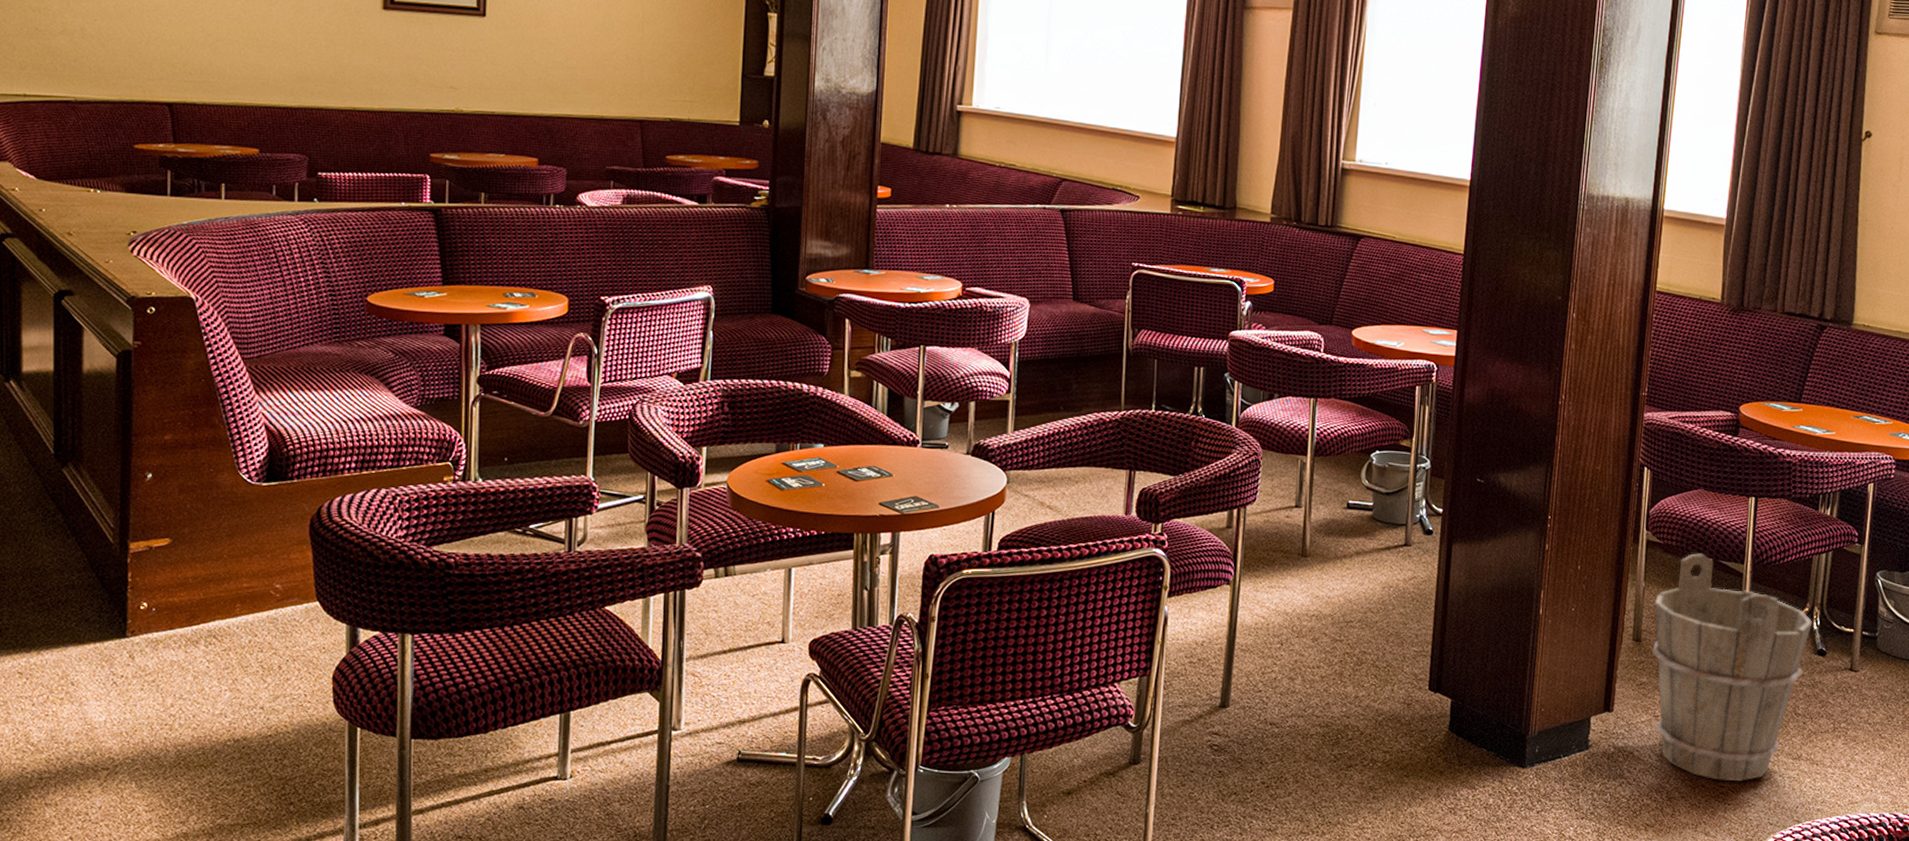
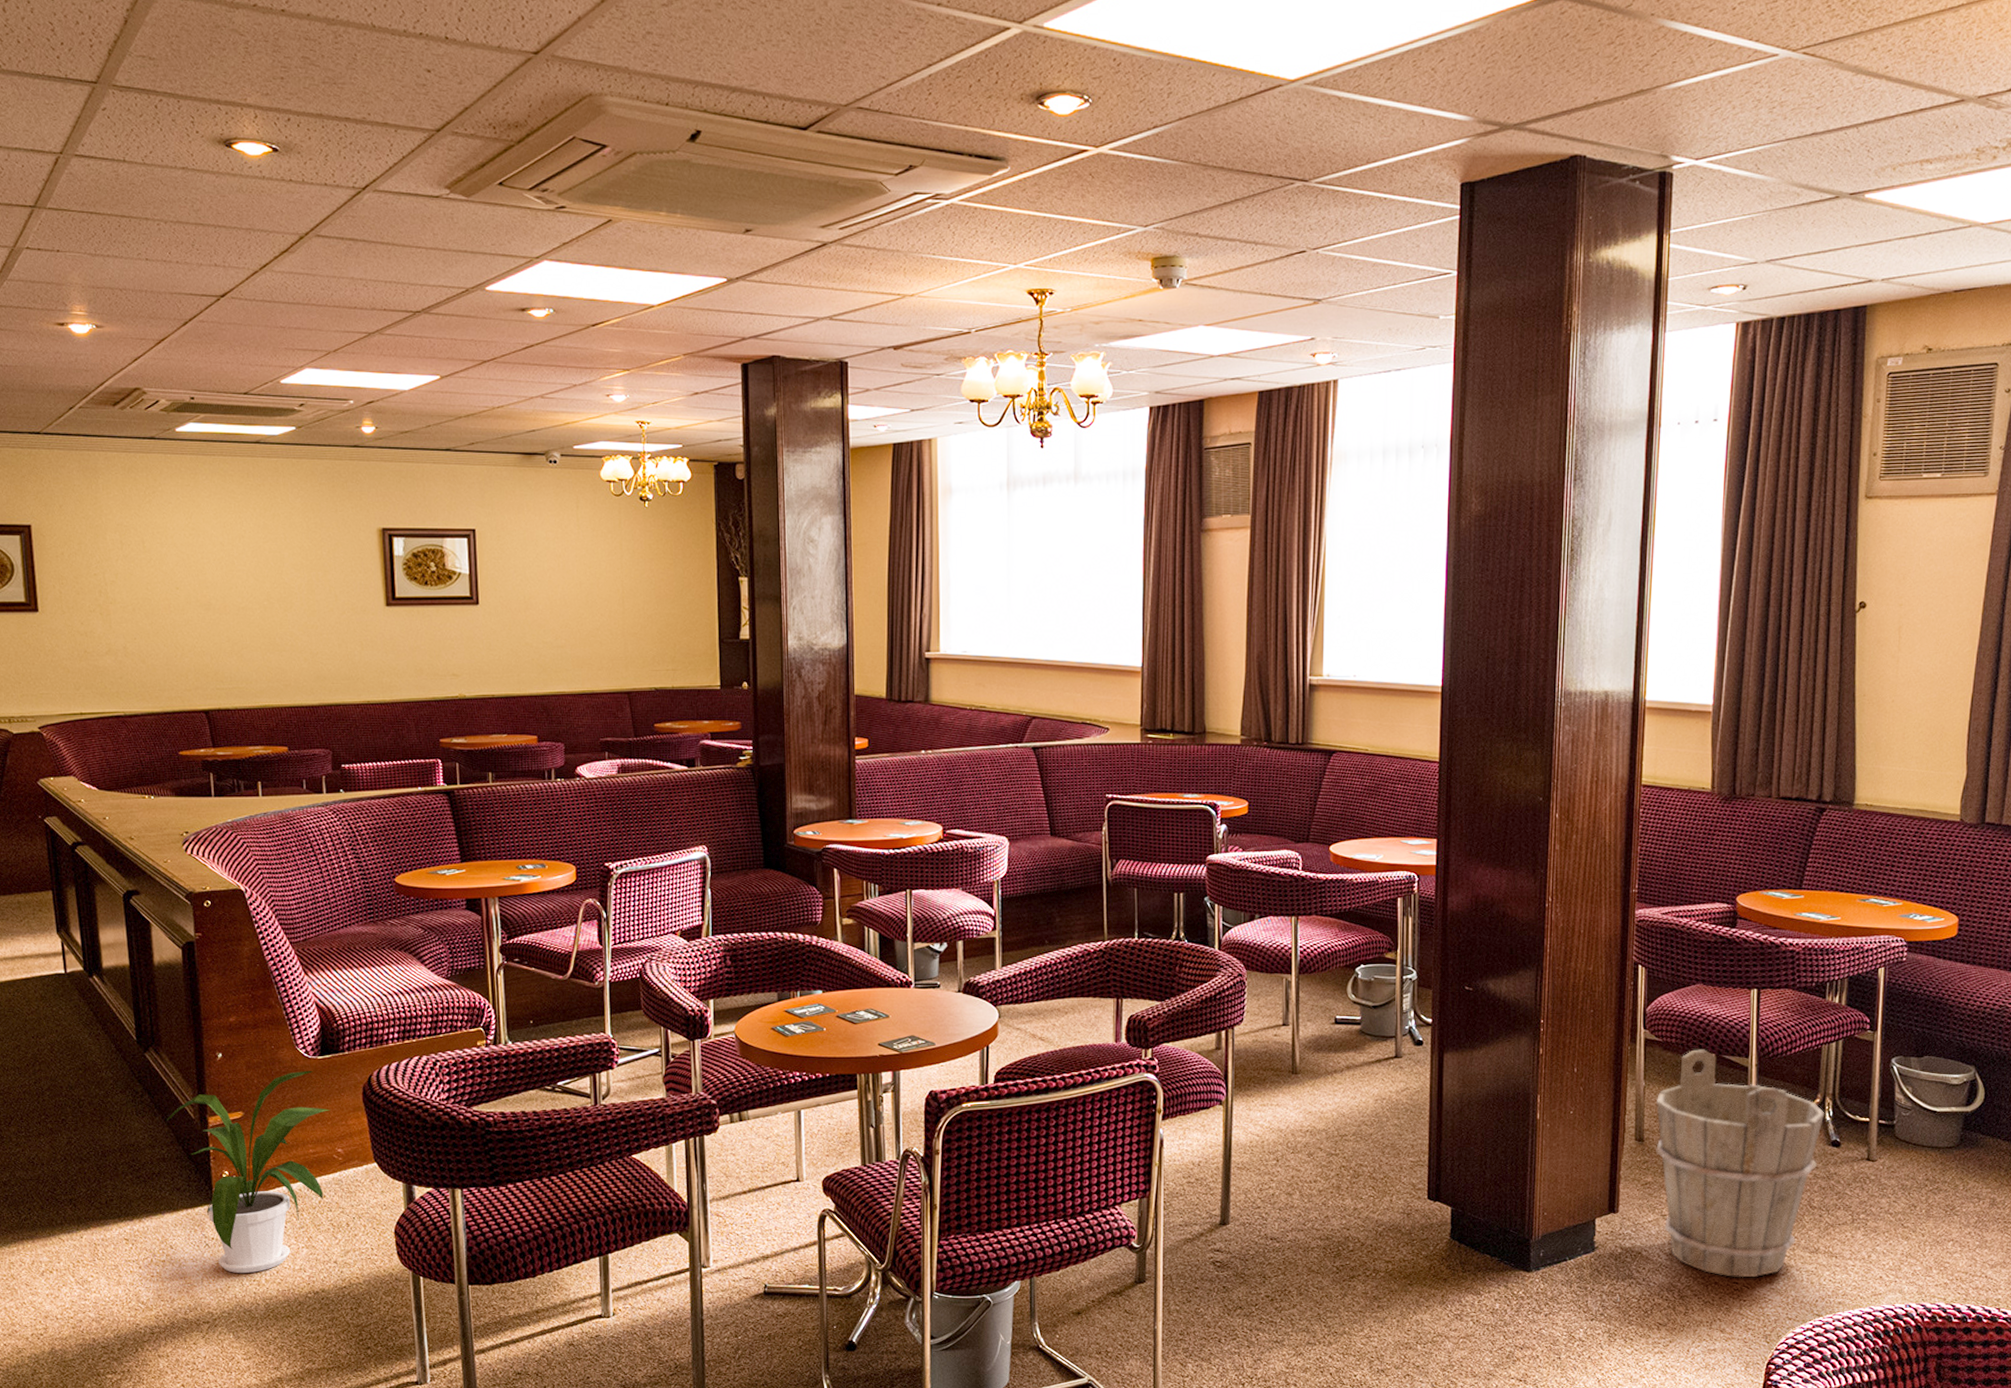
house plant: none [80,497,272,716] -> present [166,1070,331,1273]

